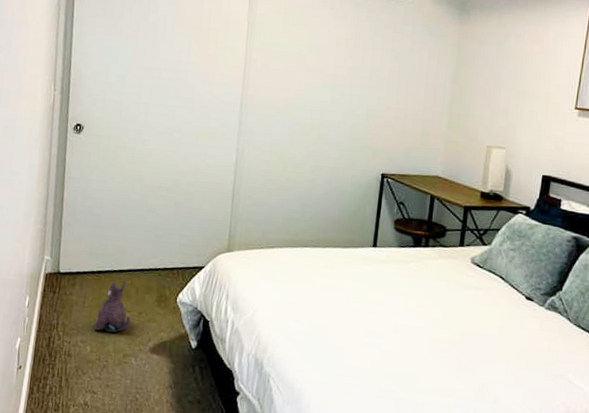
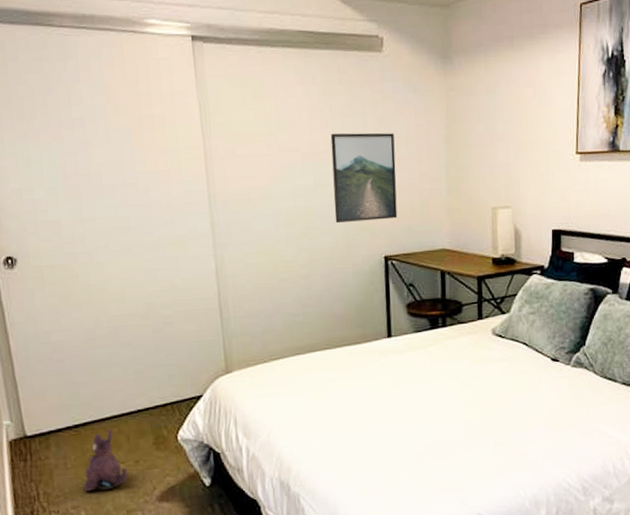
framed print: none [343,61,407,142] -> present [330,132,398,224]

